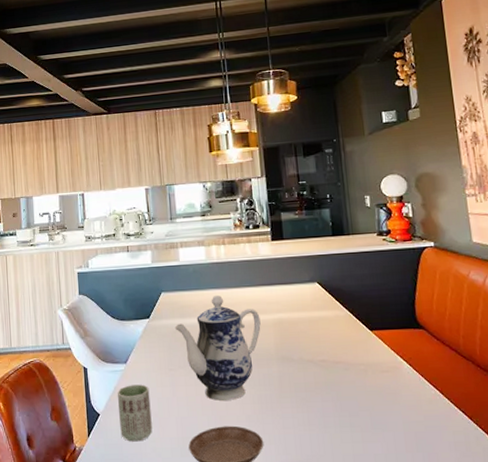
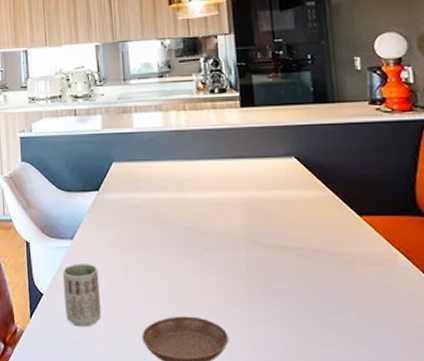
teapot: present [174,294,261,401] -> none [127,167,227,287]

